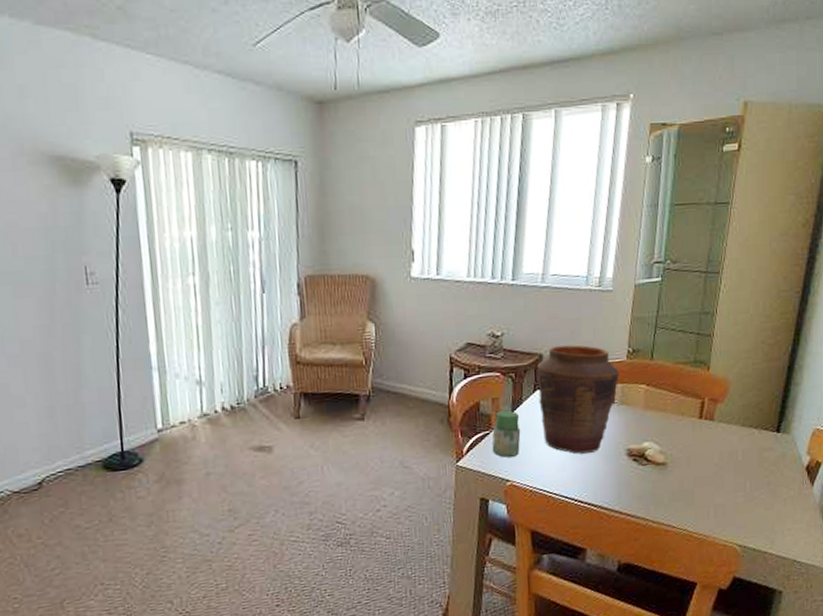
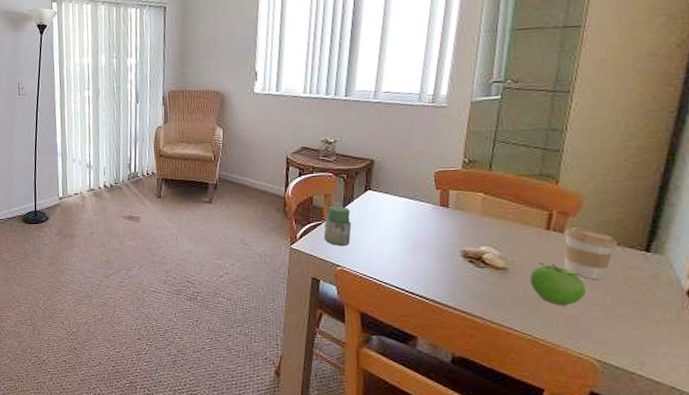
vase: present [537,345,619,454] -> none [368,153,454,250]
fruit: none [686,453,730,496] -> present [530,263,586,306]
coffee cup: none [713,413,755,466] -> present [563,227,617,280]

